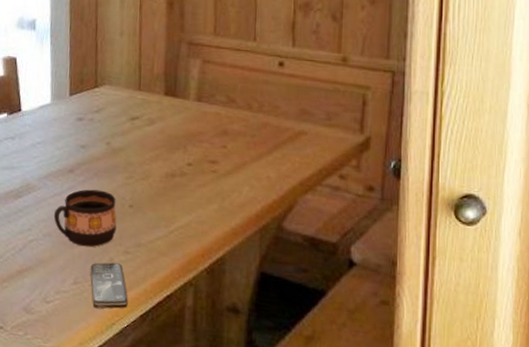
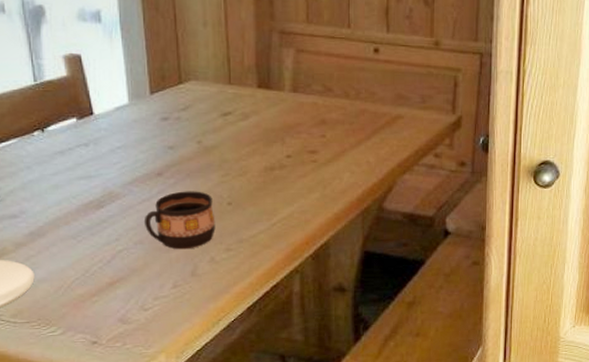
mobile phone: present [90,262,128,309] -> none [190,261,233,308]

